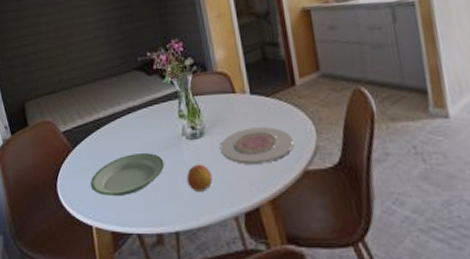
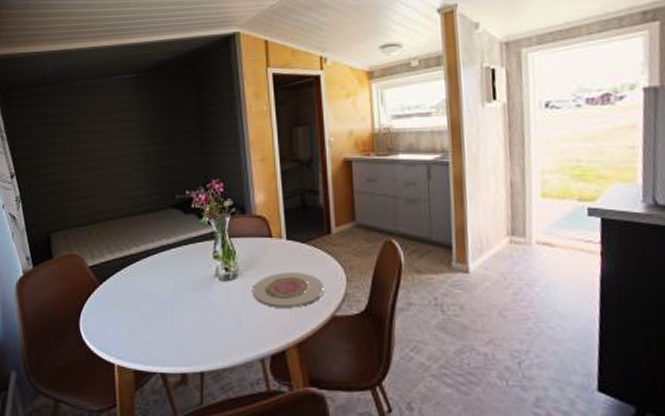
plate: present [90,153,165,196] -> none [115,292,195,334]
fruit: present [186,164,213,192] -> none [216,305,242,333]

